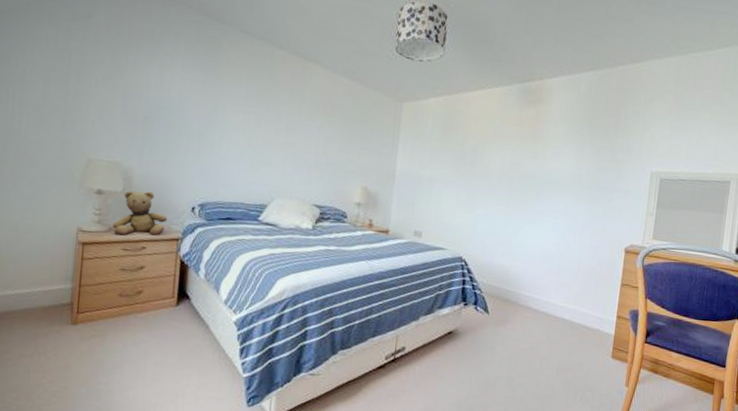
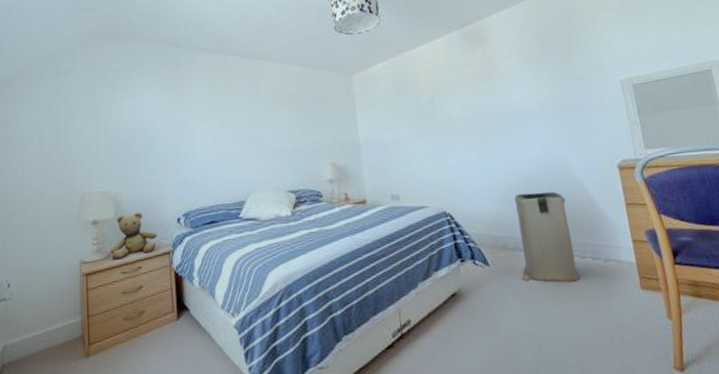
laundry basket: none [514,255,572,341] -> present [514,192,580,282]

